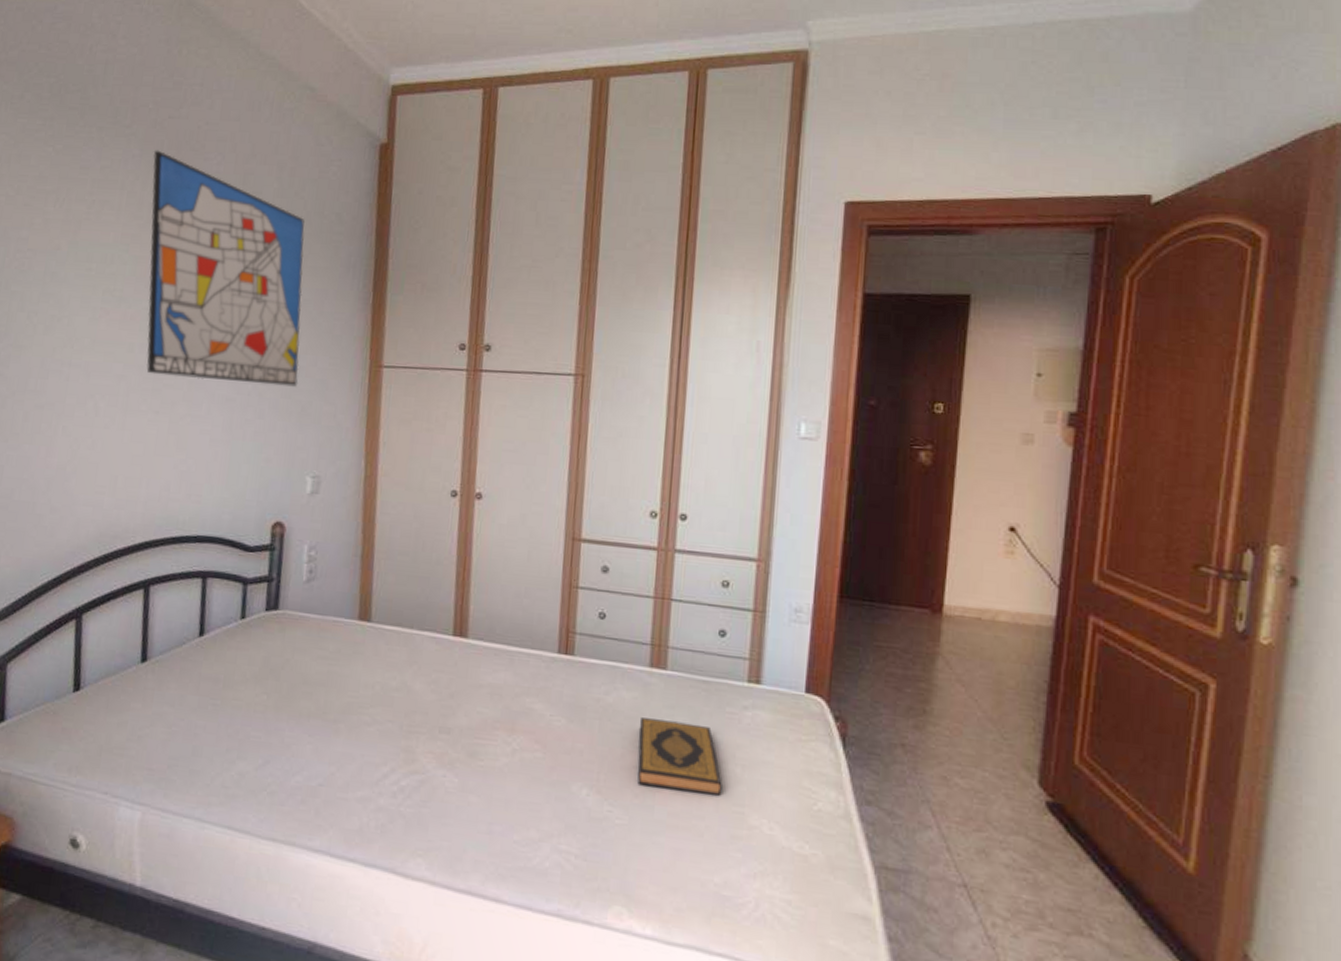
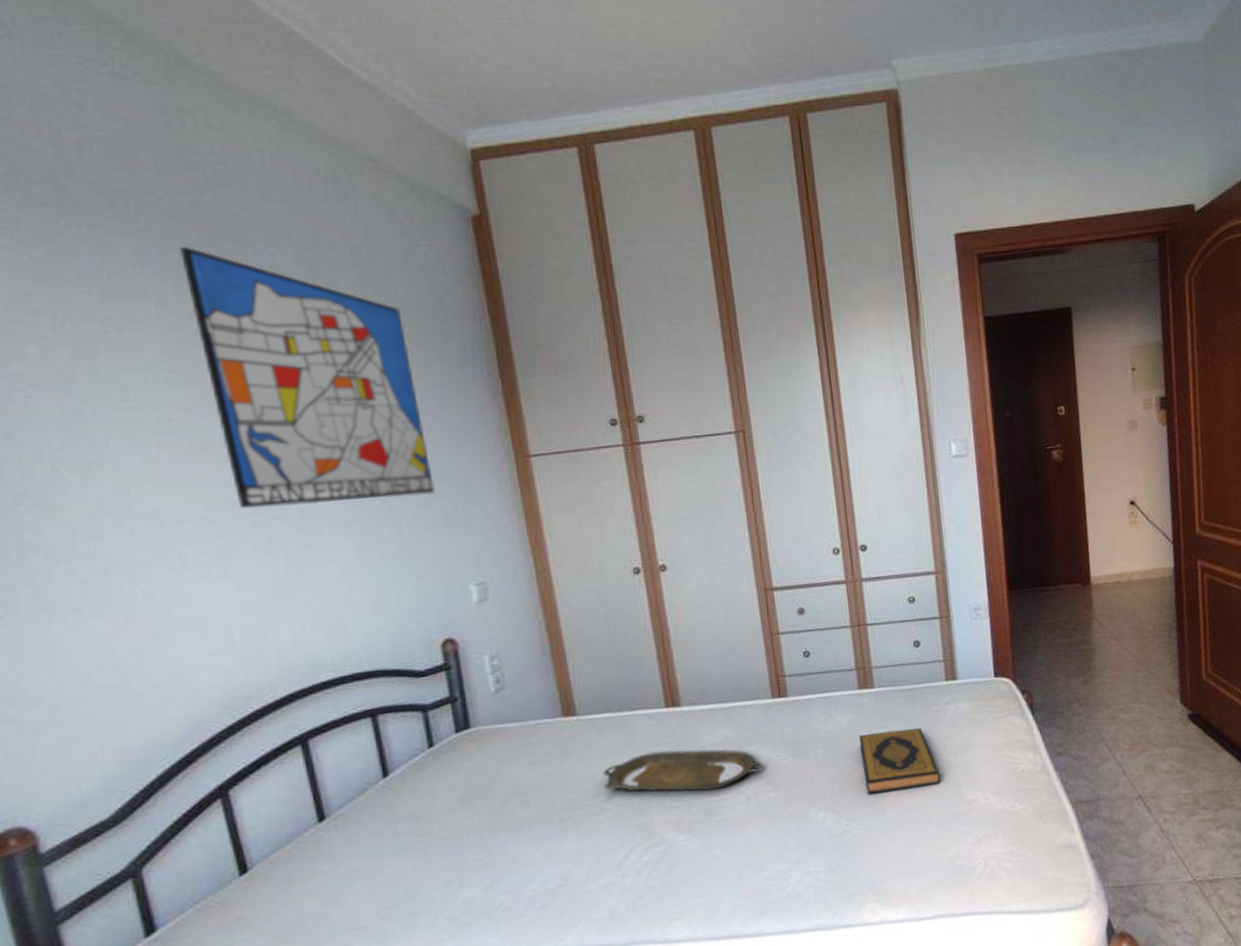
serving tray: none [381,676,535,733] -> present [603,749,763,792]

